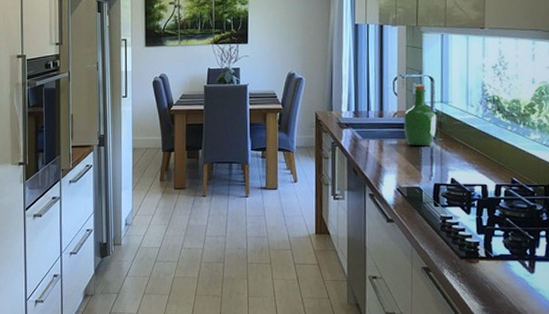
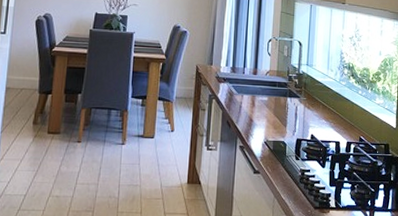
wine bottle: present [404,84,437,146] -> none [274,47,303,103]

